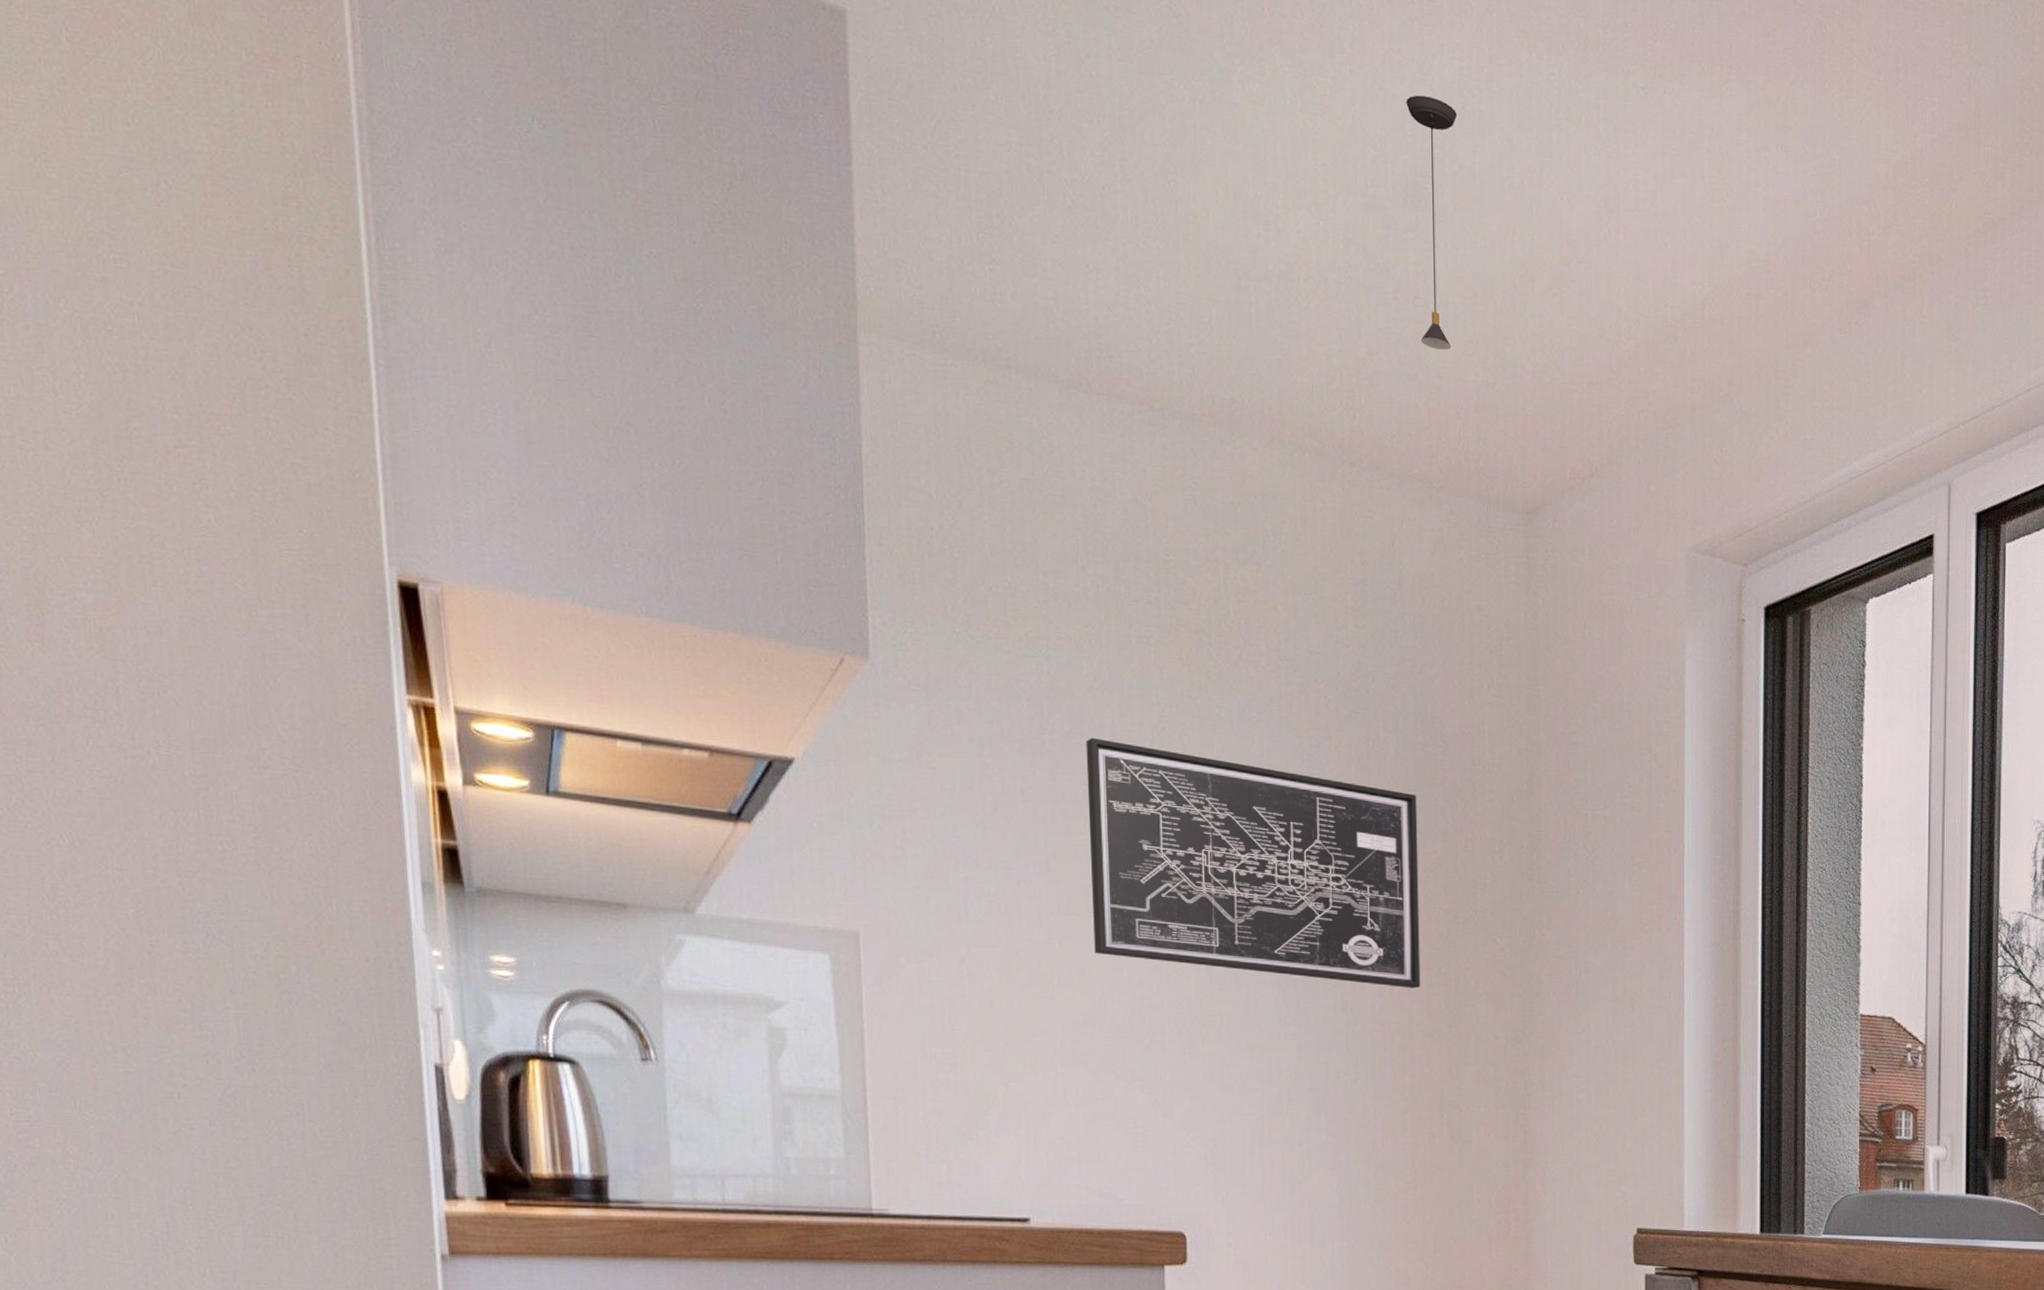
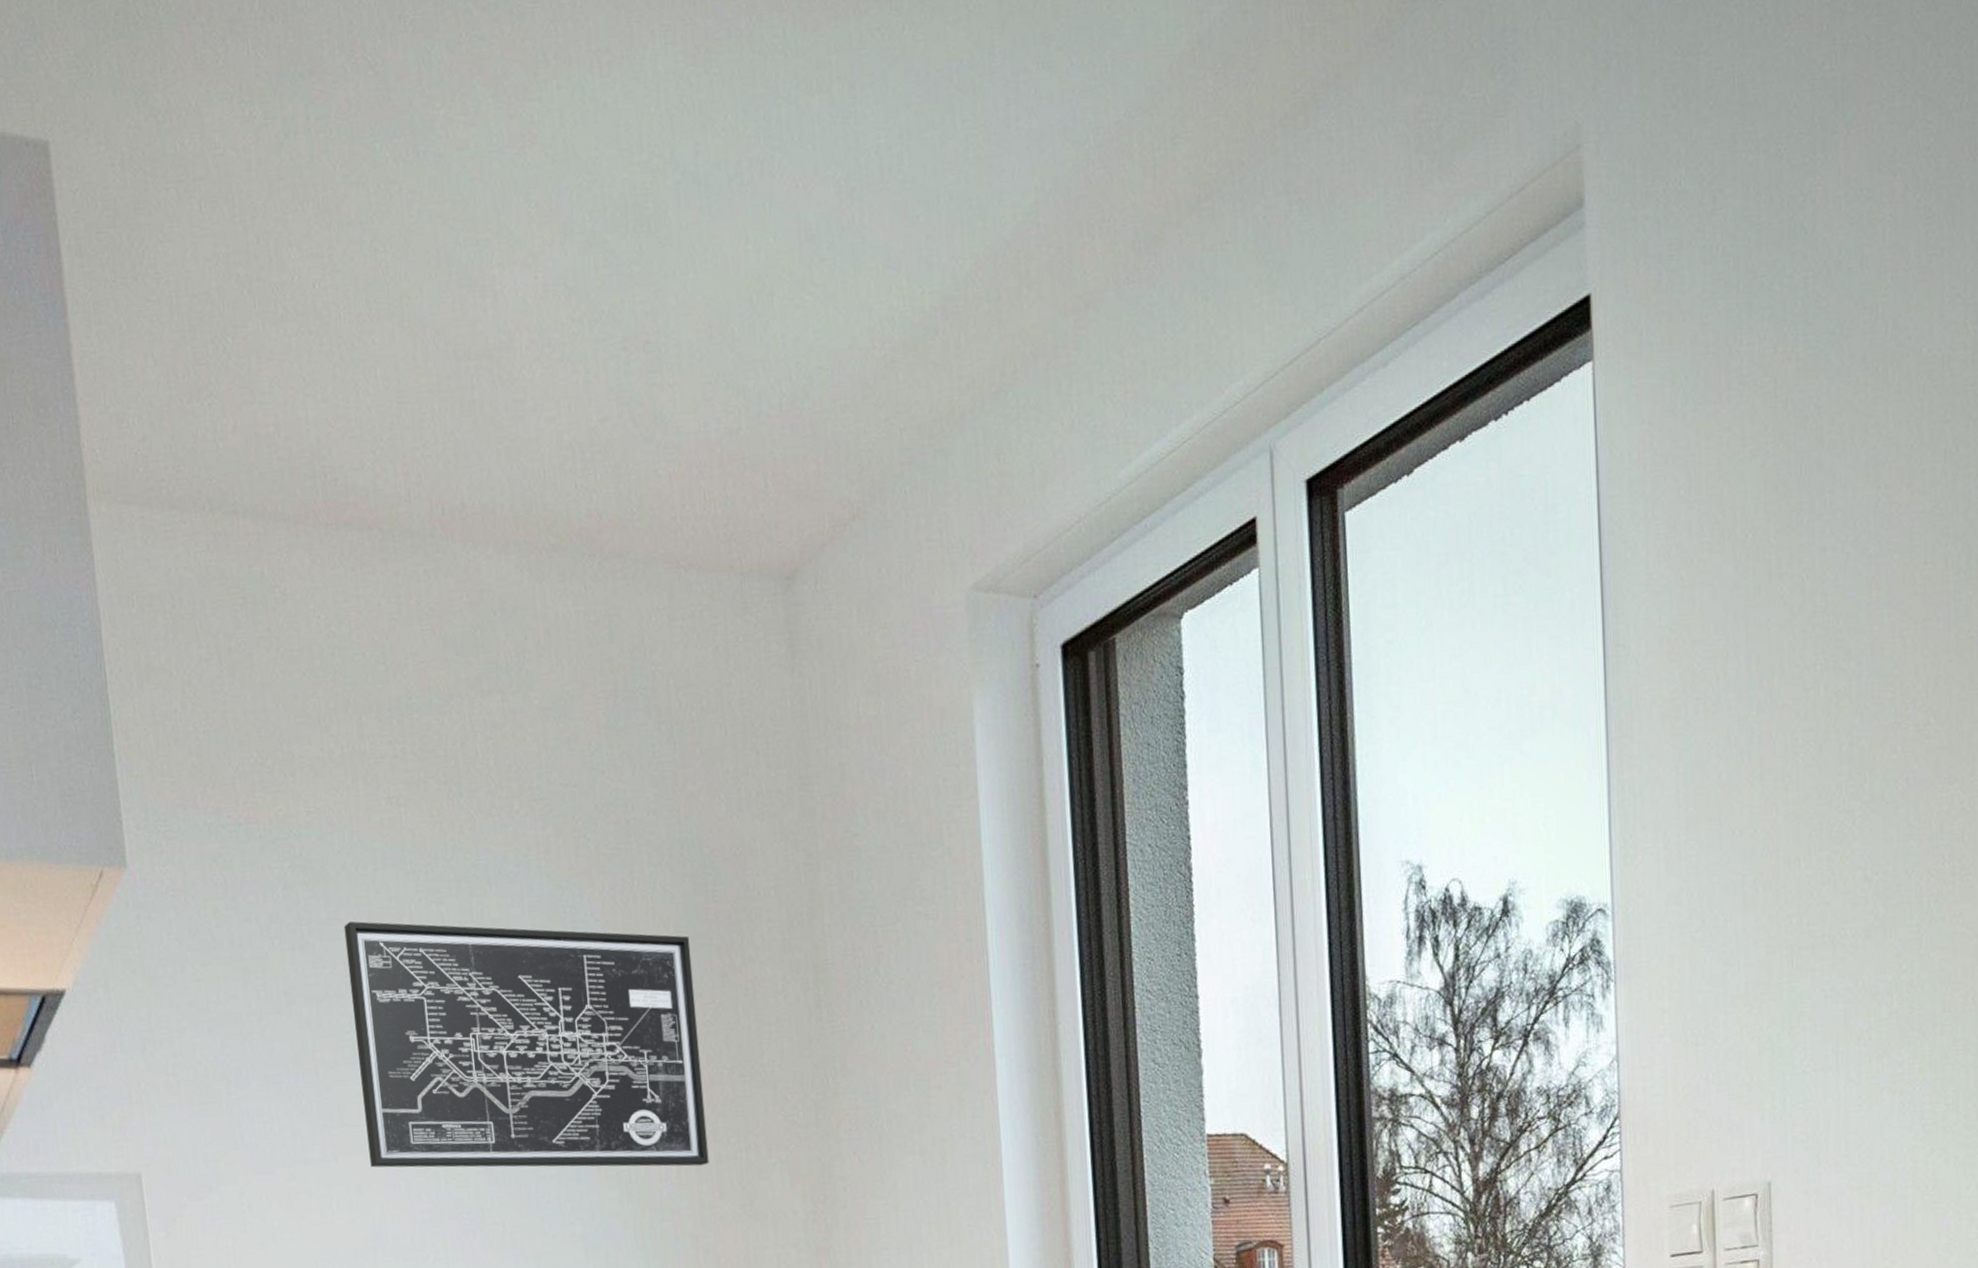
pendant light: present [1406,95,1458,350] -> none [619,96,688,400]

